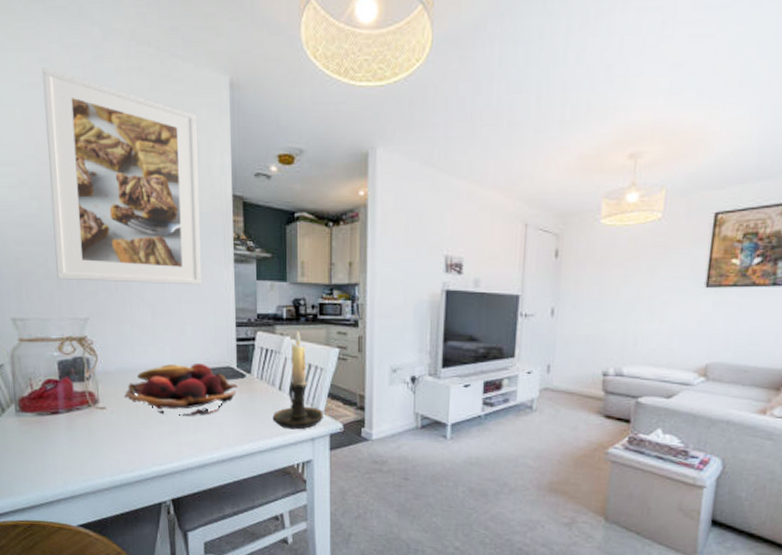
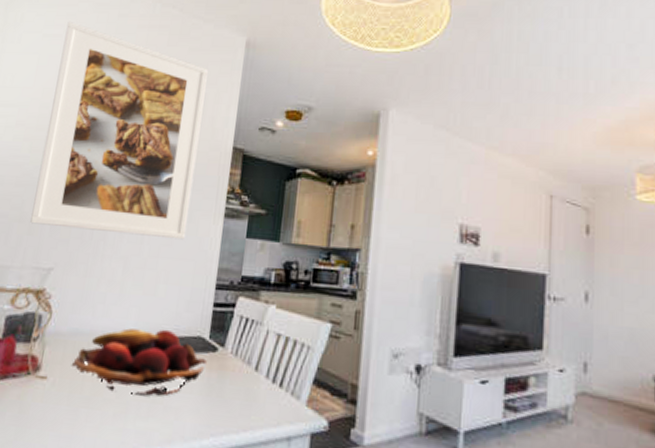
candle holder: present [272,331,323,430] -> none [242,299,306,425]

